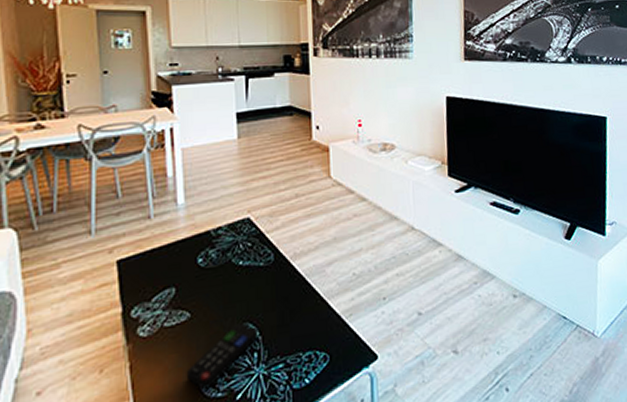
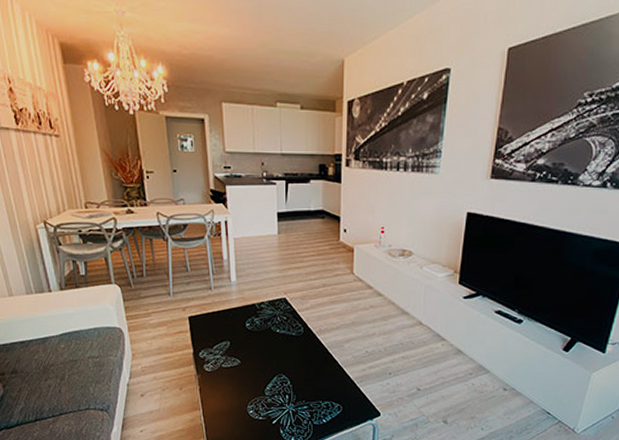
remote control: present [186,322,257,391] -> none [237,372,289,414]

